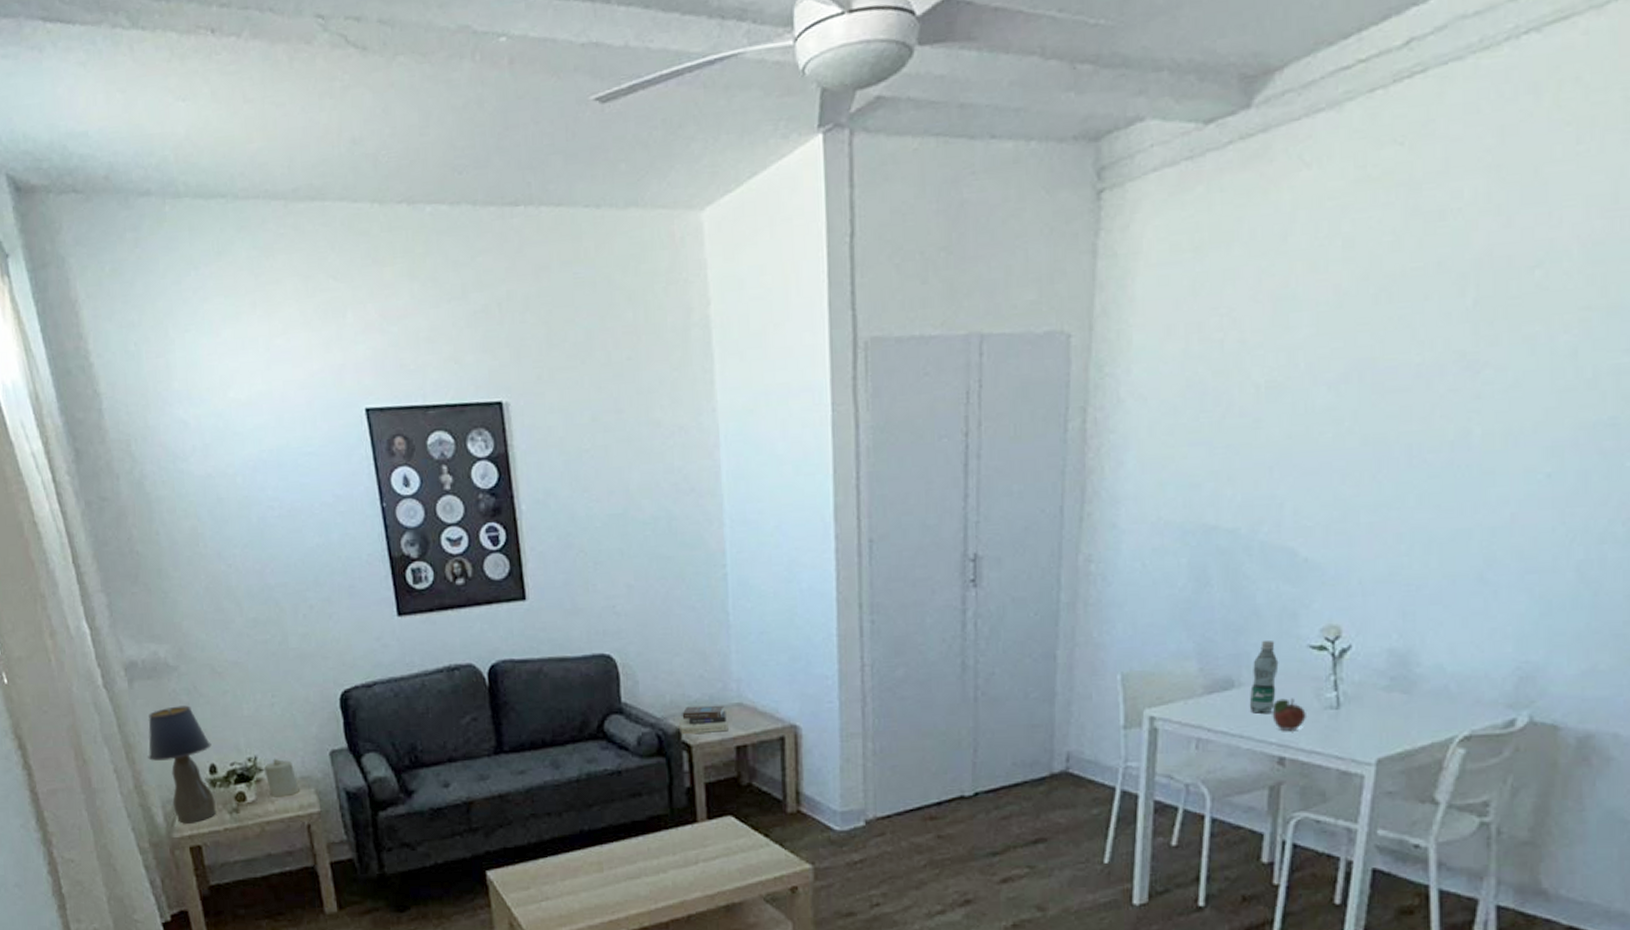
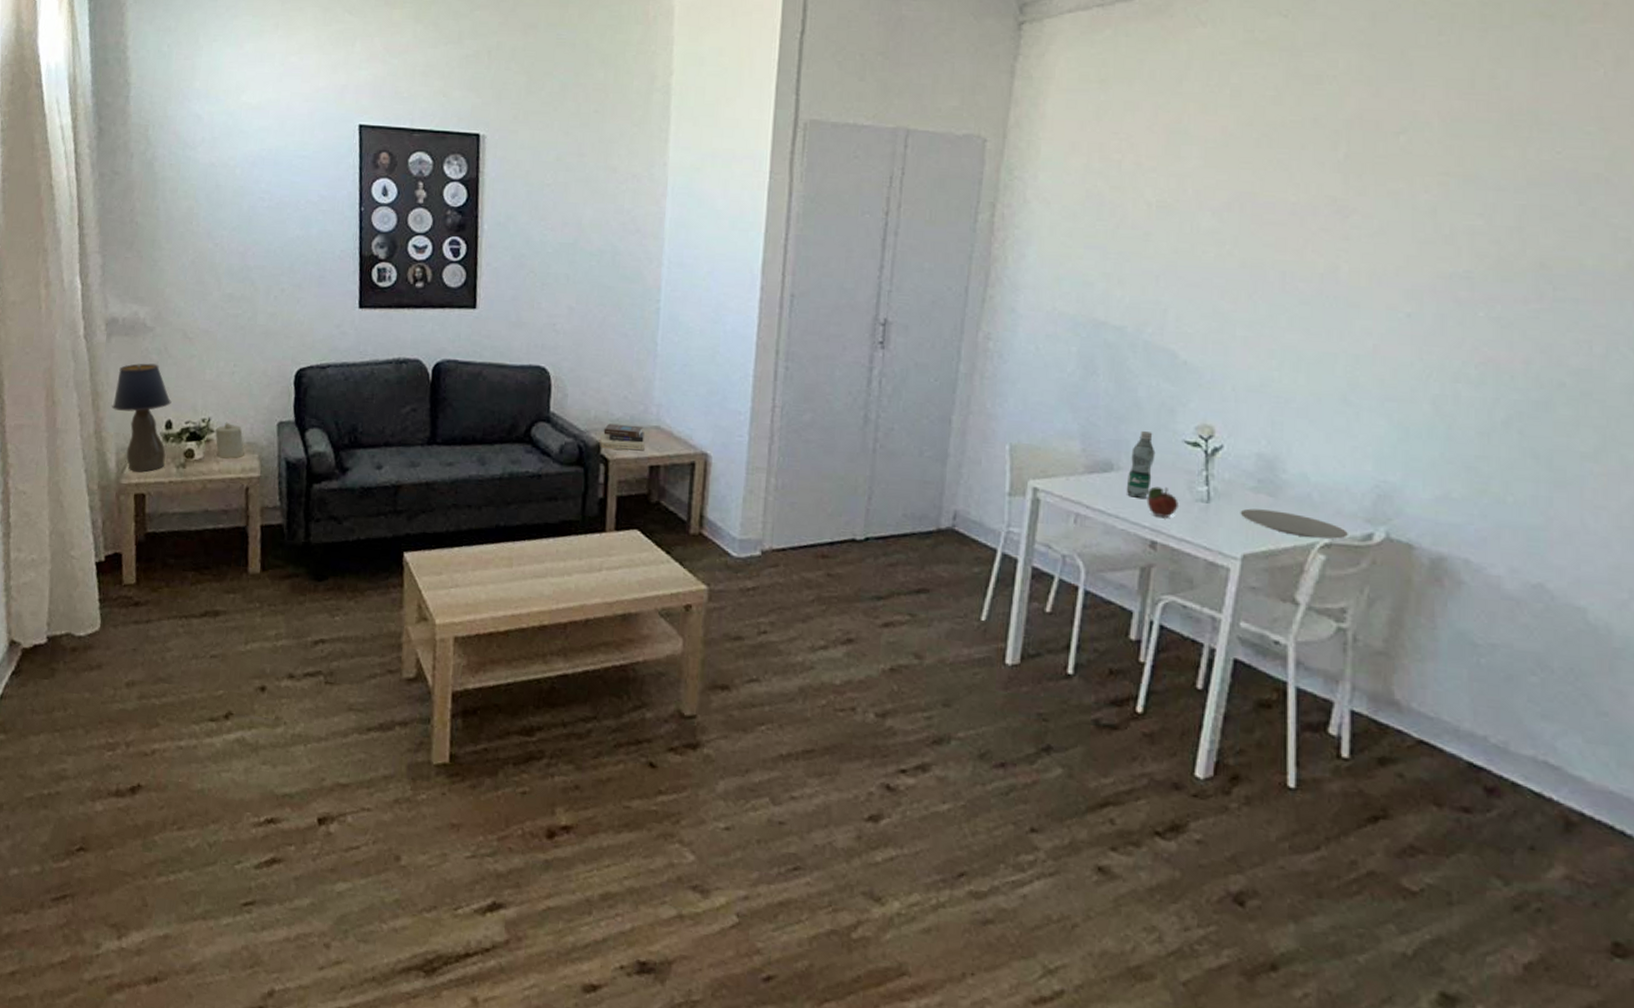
plate: none [1372,708,1489,732] -> present [1240,508,1348,539]

